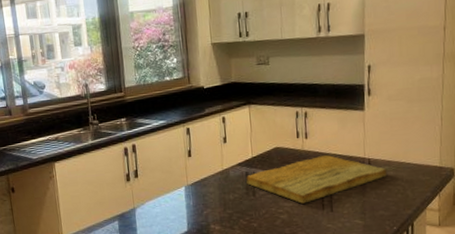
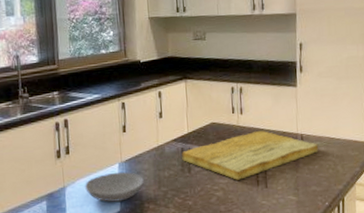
bowl: none [153,194,211,223] -> present [85,172,145,202]

